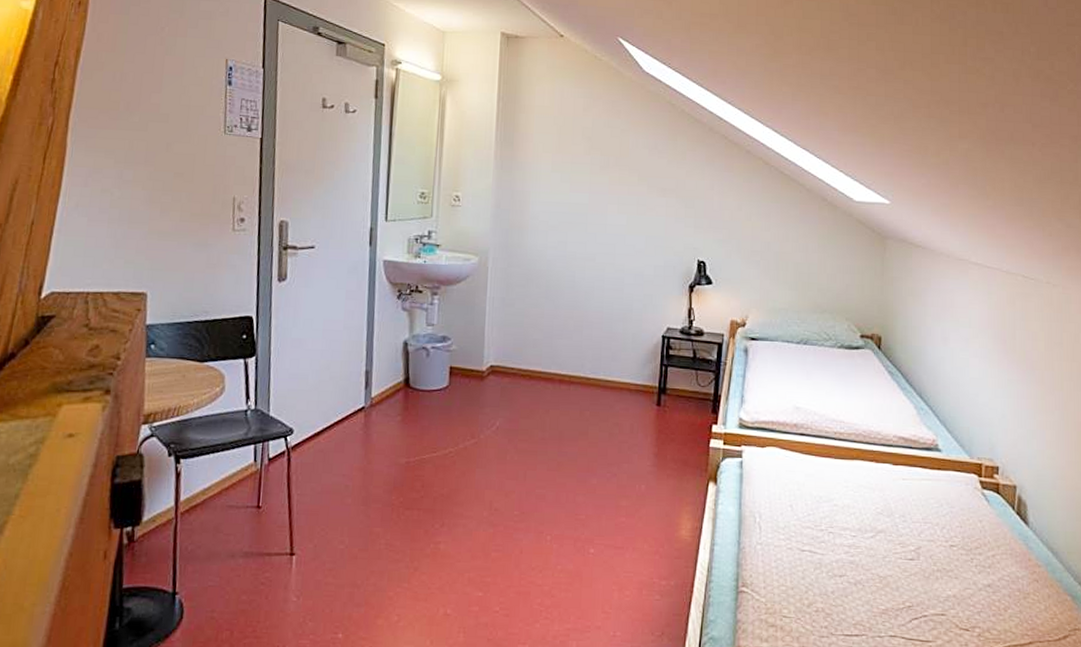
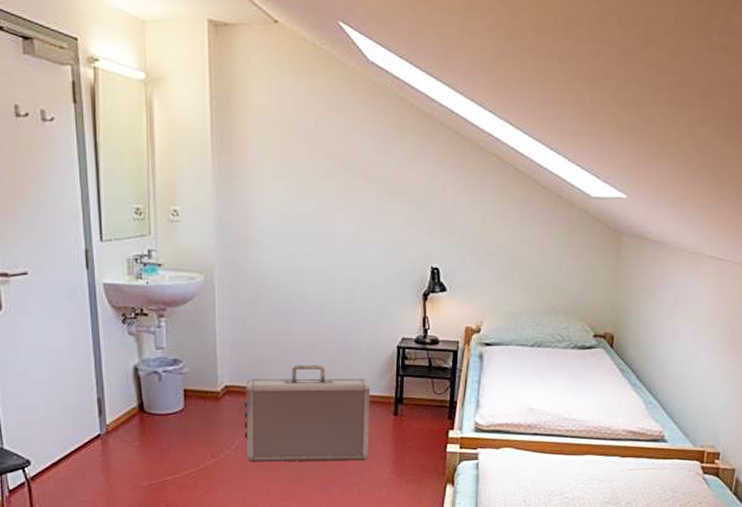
briefcase: none [505,348,634,451] -> present [243,364,371,462]

